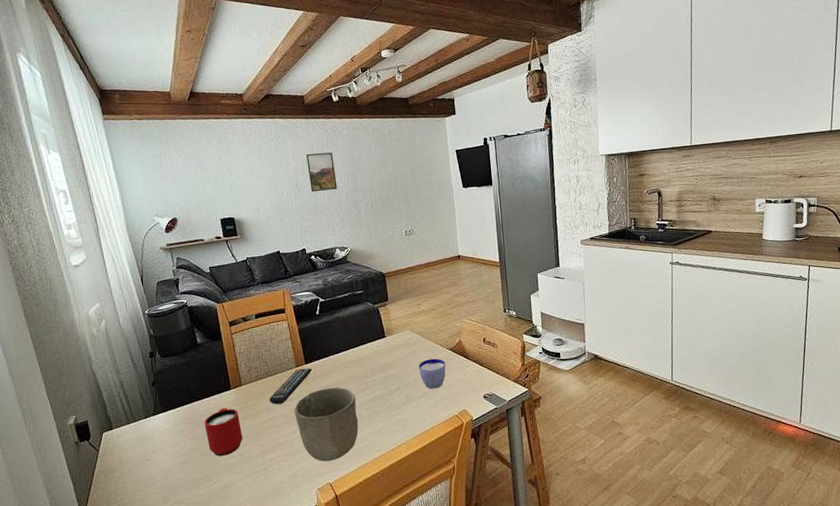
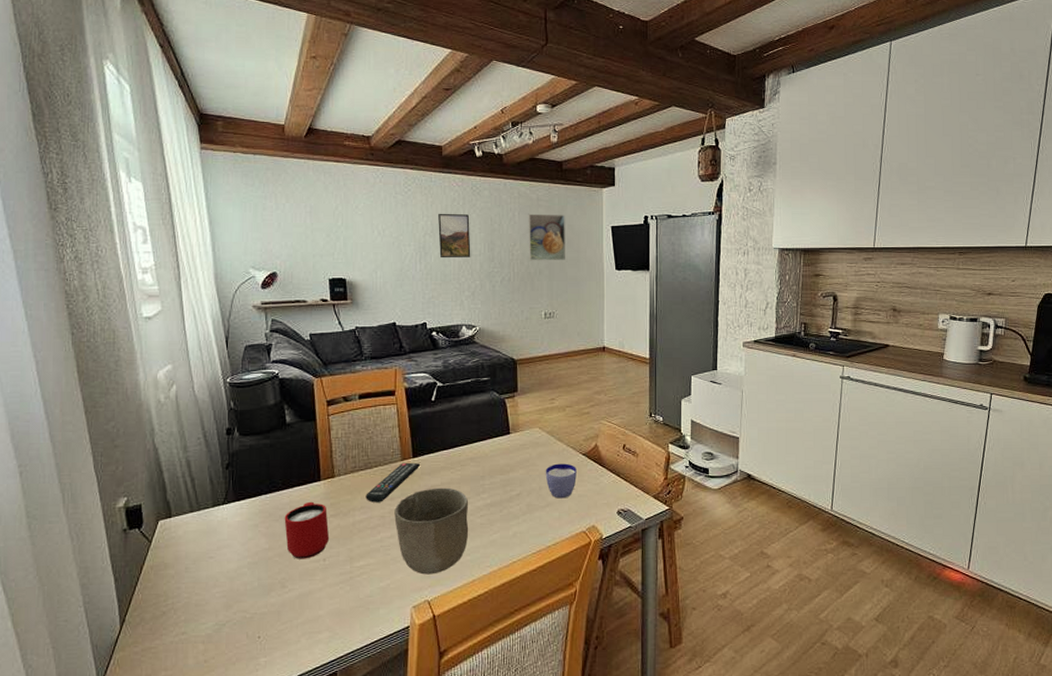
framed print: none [383,144,419,187] -> present [528,213,566,261]

